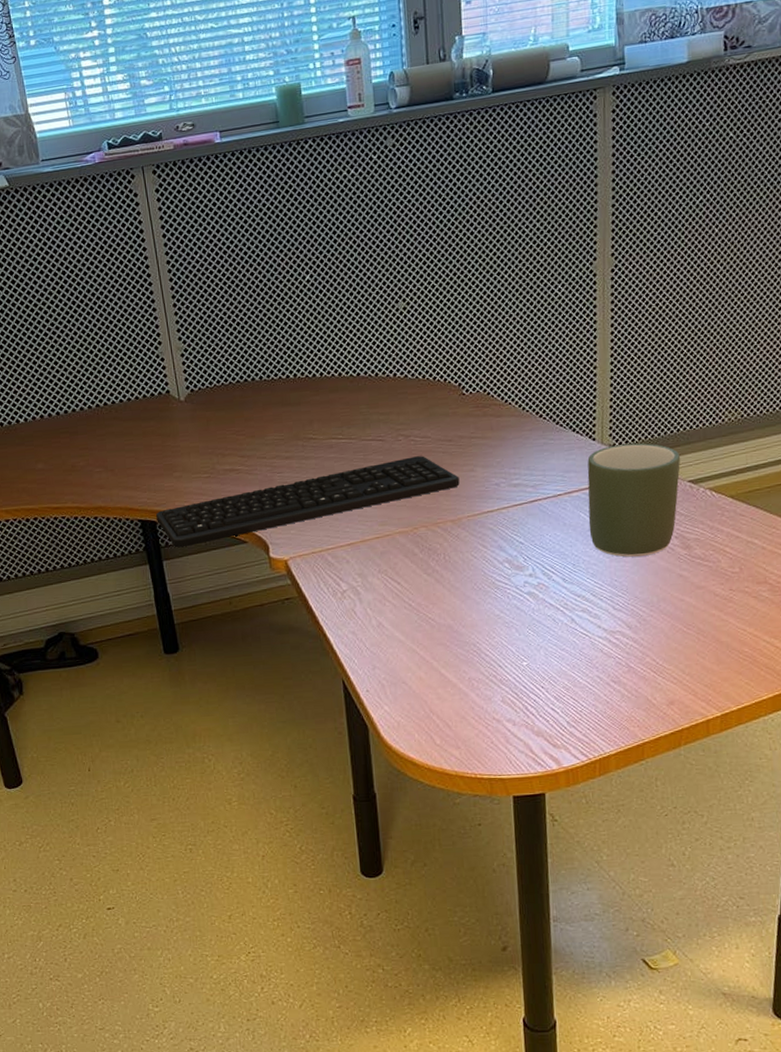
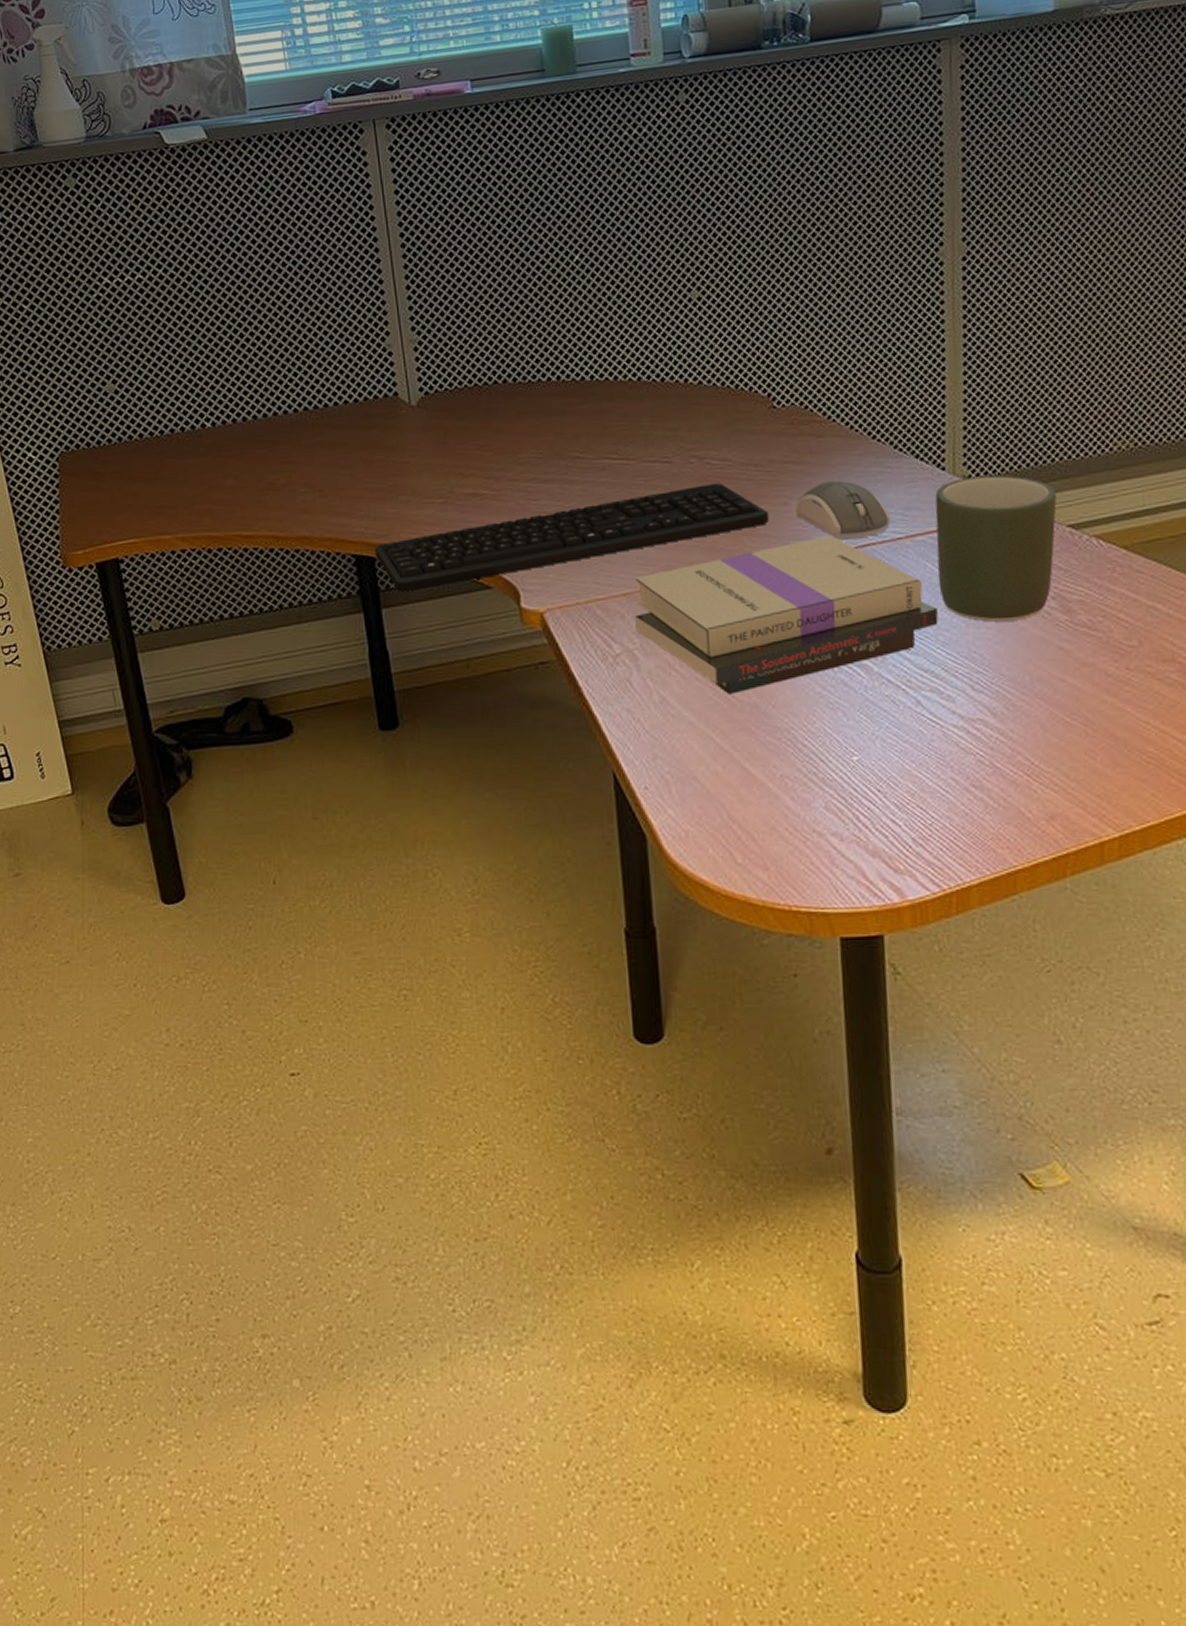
books: none [358,494,589,618] -> present [635,536,939,694]
computer mouse: none [480,451,554,497] -> present [796,480,892,540]

